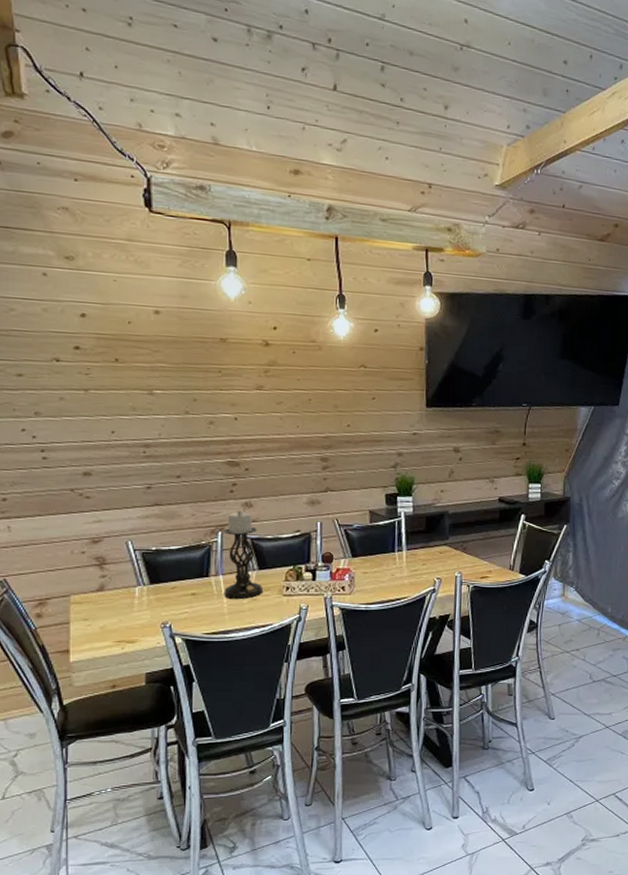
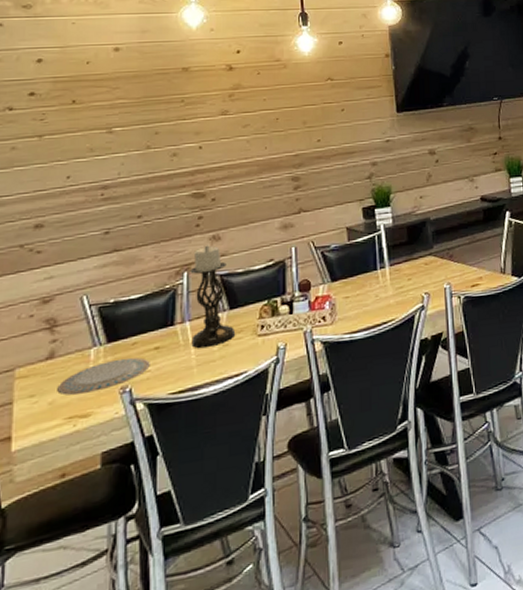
plate: none [107,599,187,624] -> present [57,357,150,396]

